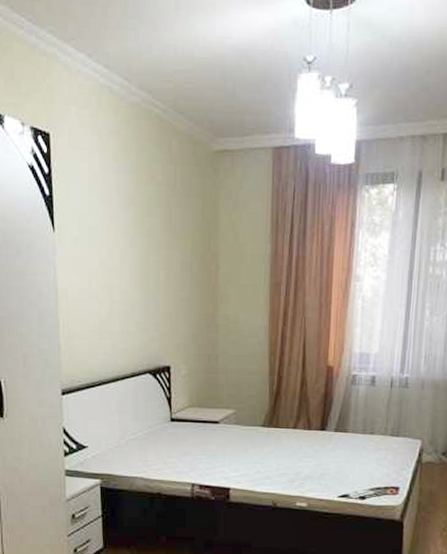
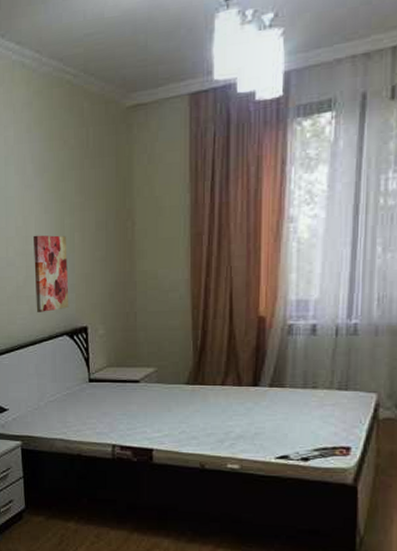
wall art: none [117,269,153,349] -> present [32,235,69,312]

